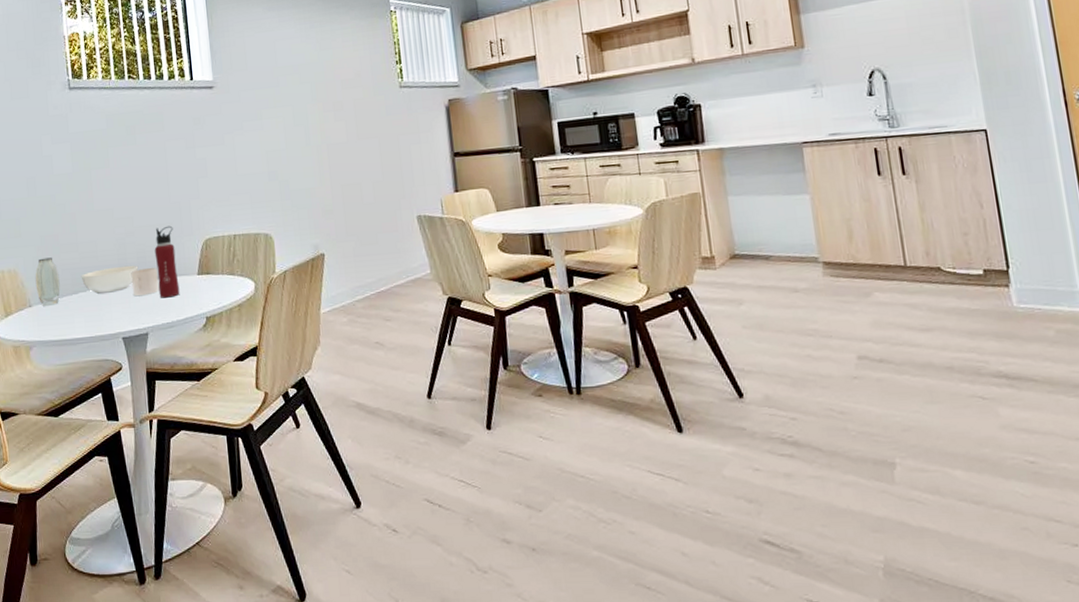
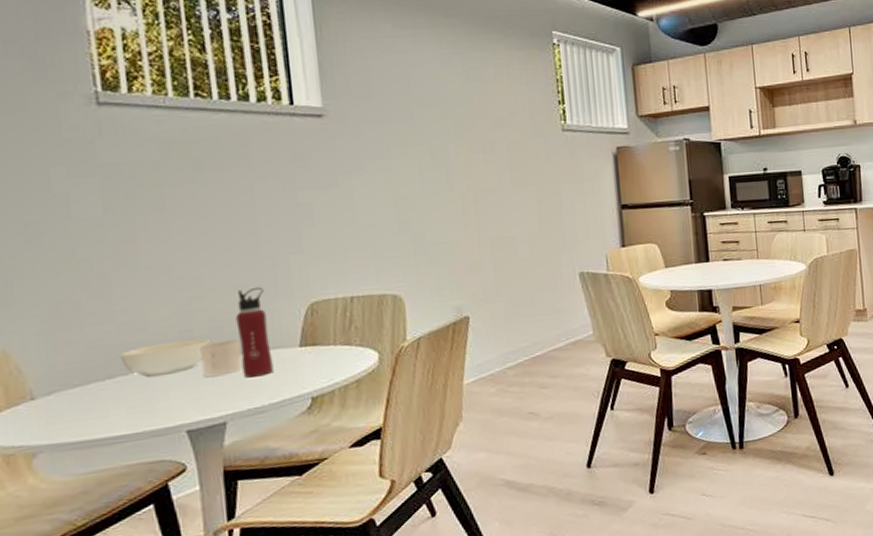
vase: present [35,257,60,307] -> none [40,331,85,399]

